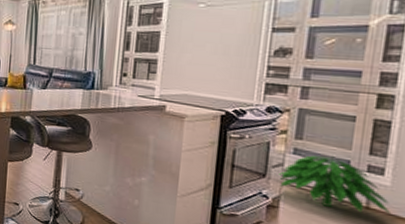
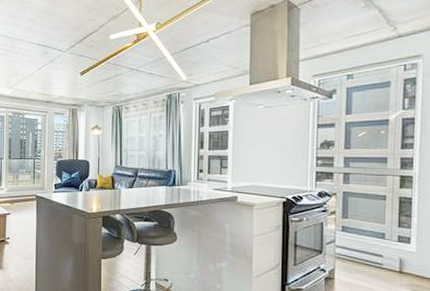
indoor plant: present [279,155,390,214] -> none [332,231,417,277]

